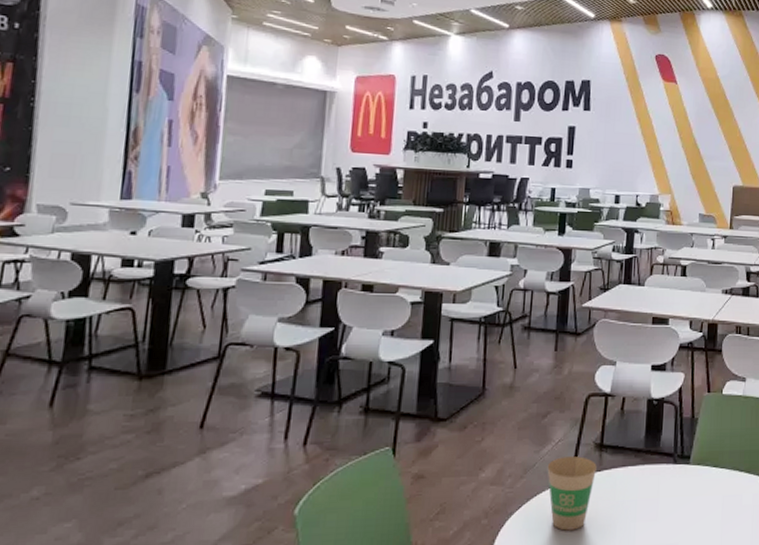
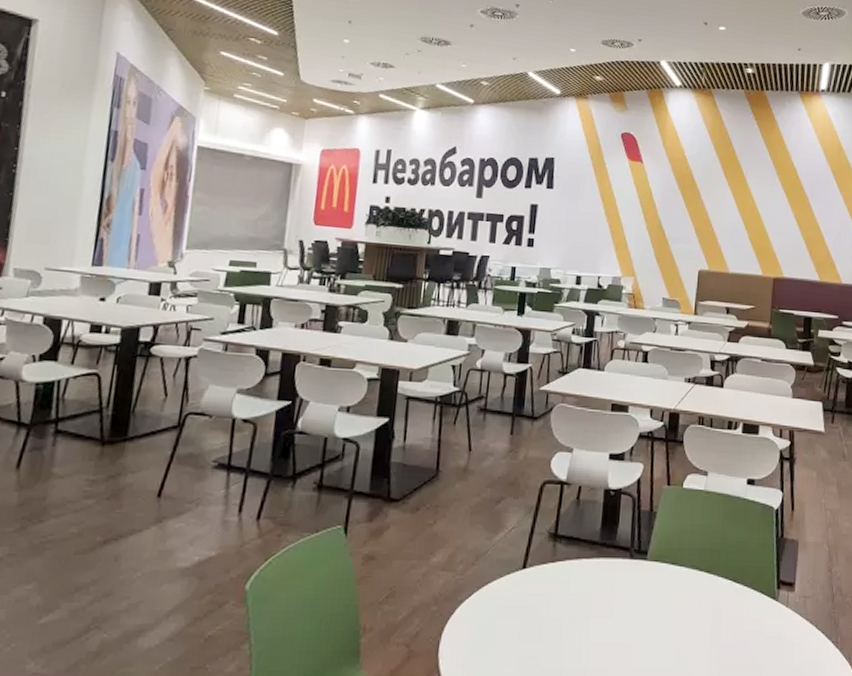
paper cup: present [547,456,597,531] -> none [499,545,550,623]

